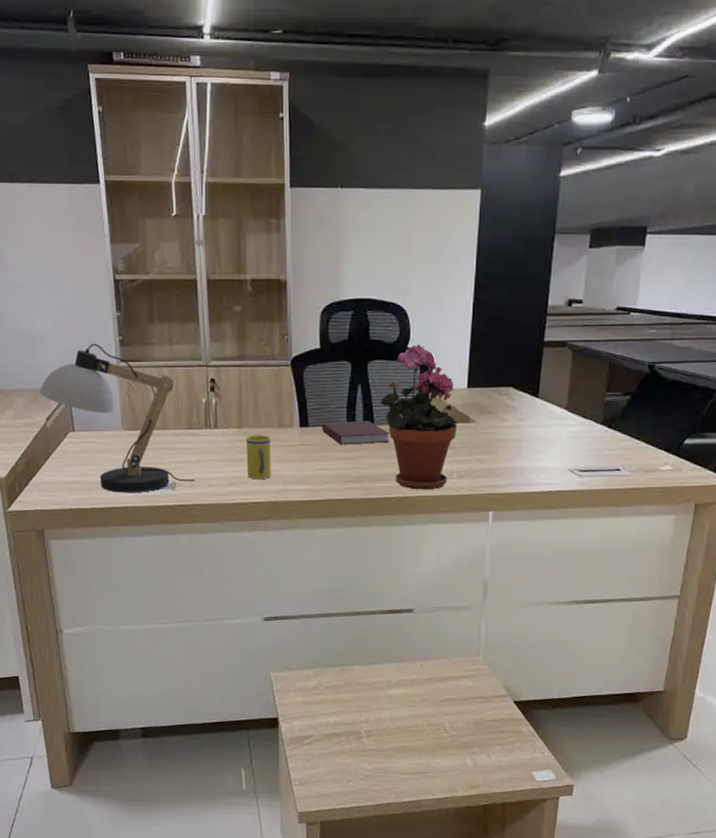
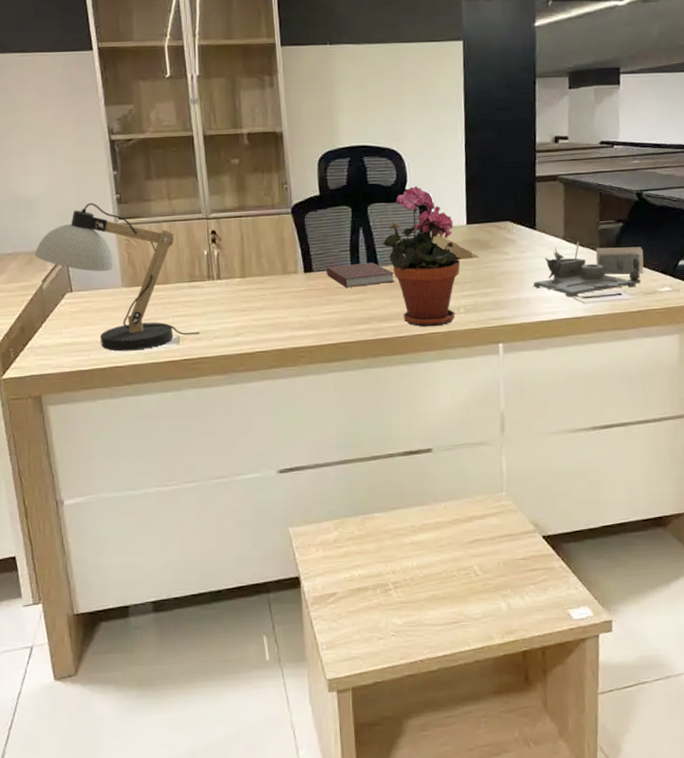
mug: present [246,435,272,479] -> none [250,283,278,327]
desk organizer: none [529,411,649,470] -> present [533,240,644,298]

